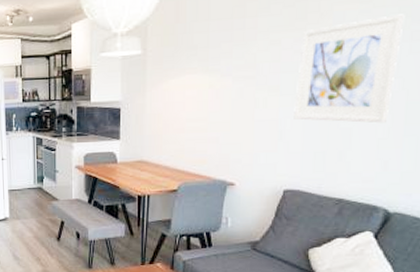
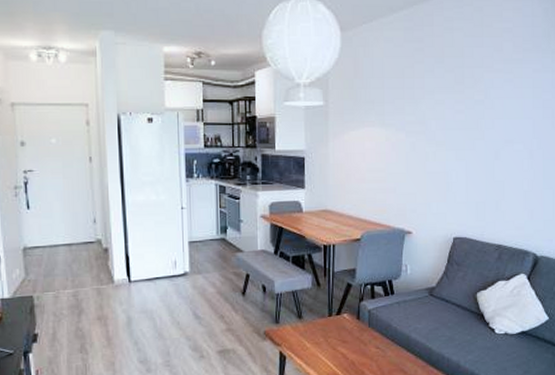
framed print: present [294,14,405,124] -> none [458,85,537,177]

